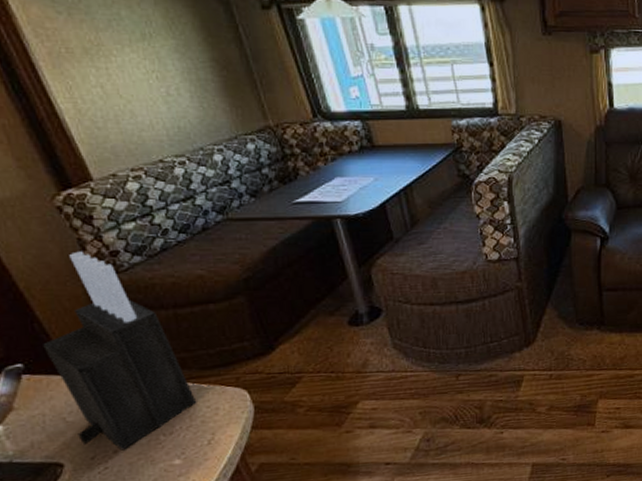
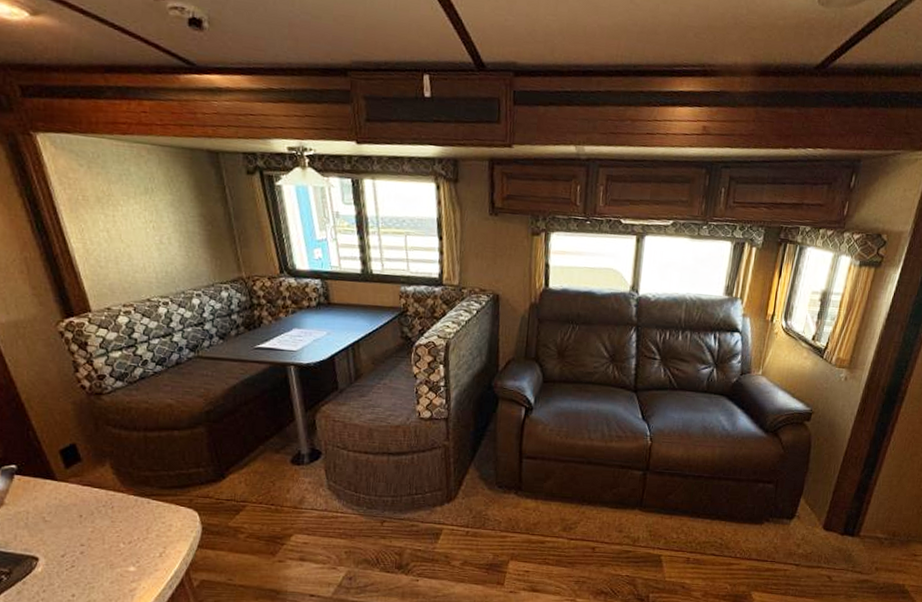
knife block: present [43,251,197,451] -> none [34,372,155,553]

